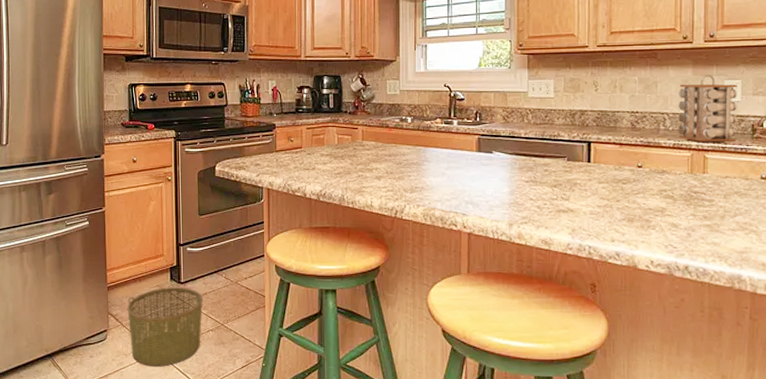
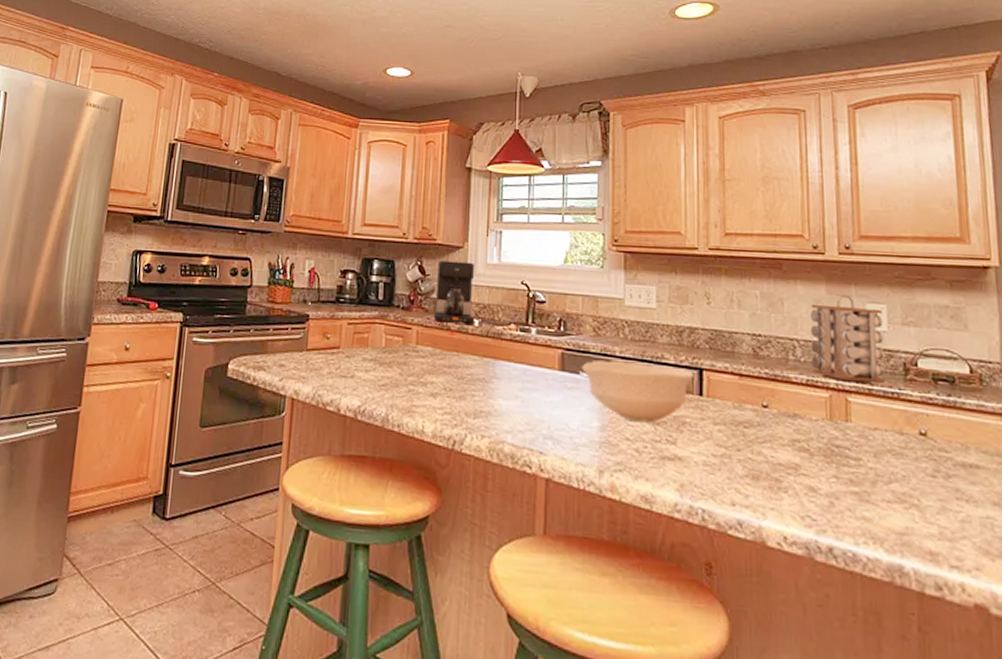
basket: present [127,287,204,367] -> none [86,523,193,640]
coffee maker: none [374,72,407,122] -> present [433,260,475,324]
bowl: none [494,141,583,186] -> present [581,359,694,423]

